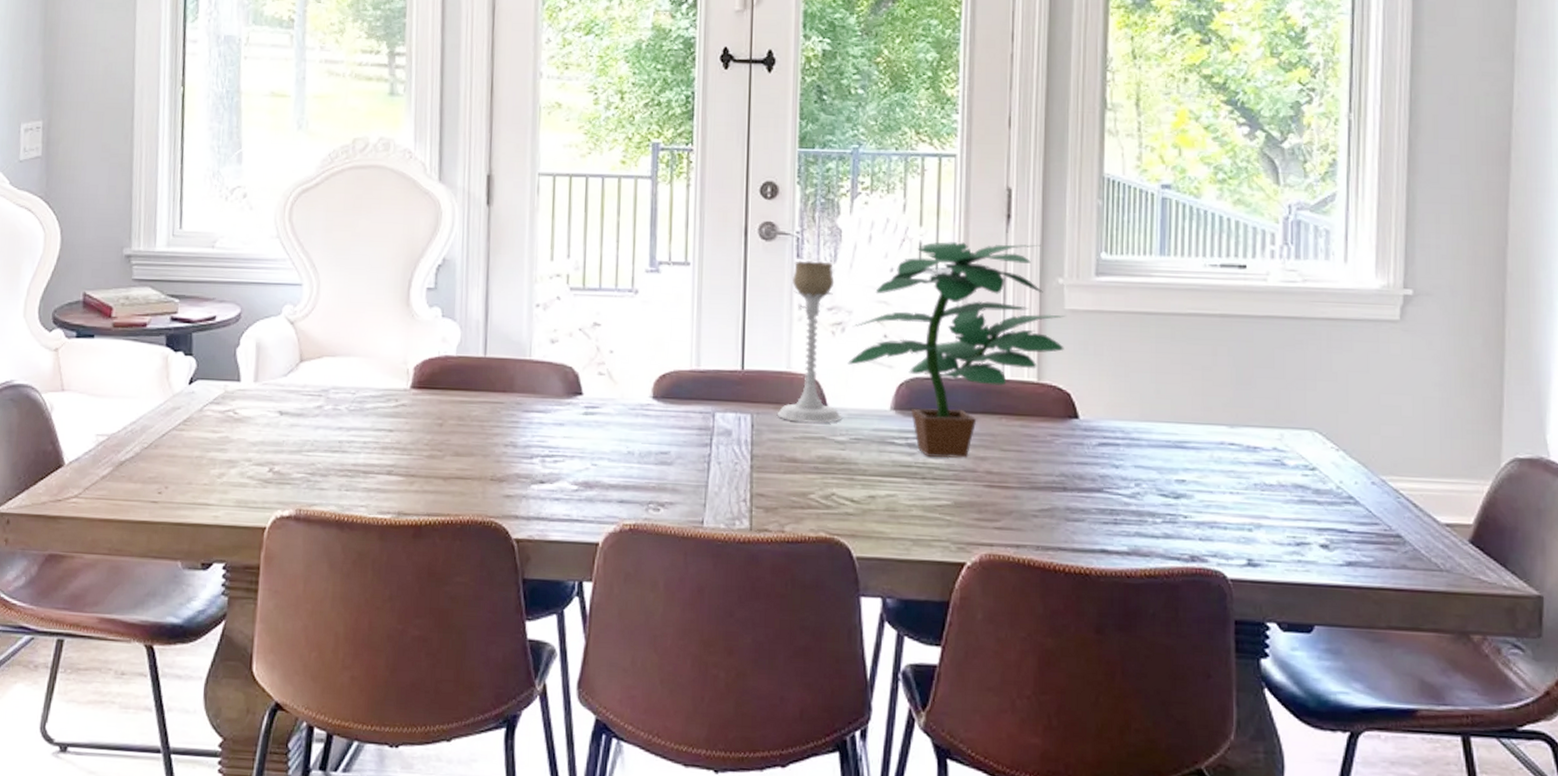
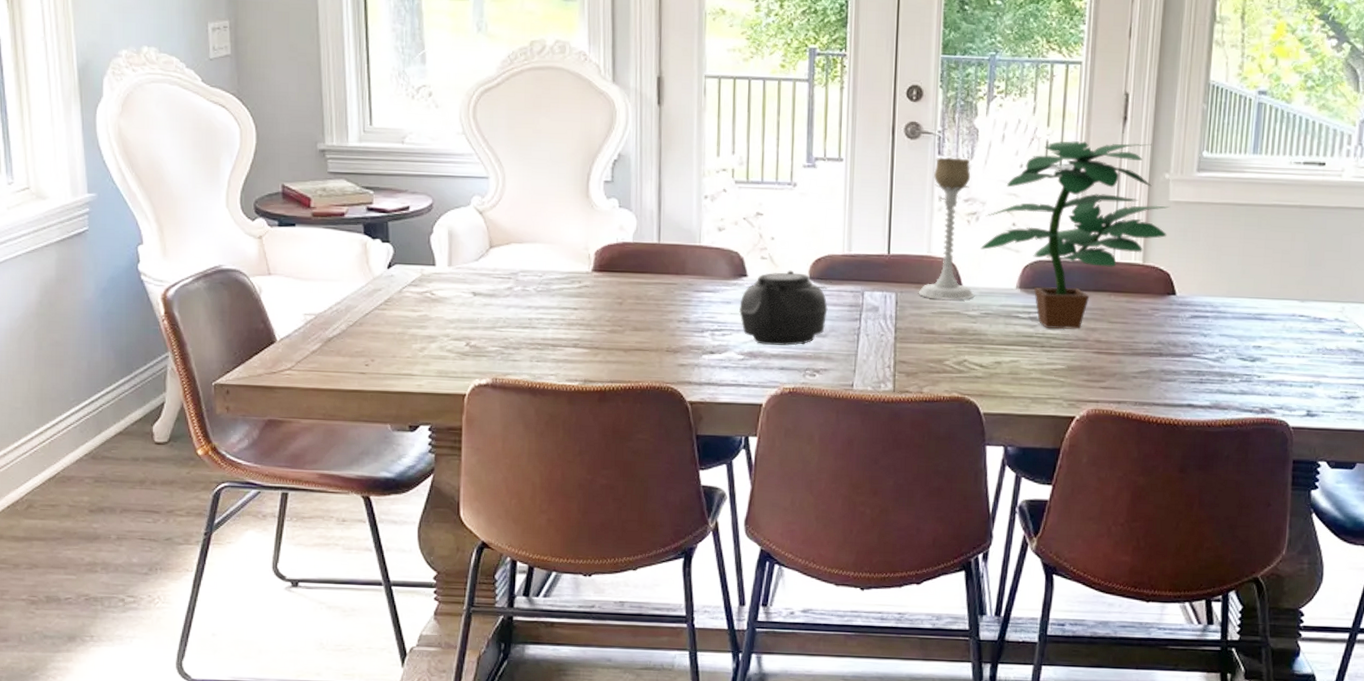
teapot: none [573,388,678,475] -> present [739,270,832,346]

